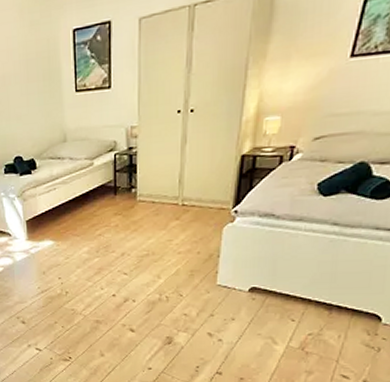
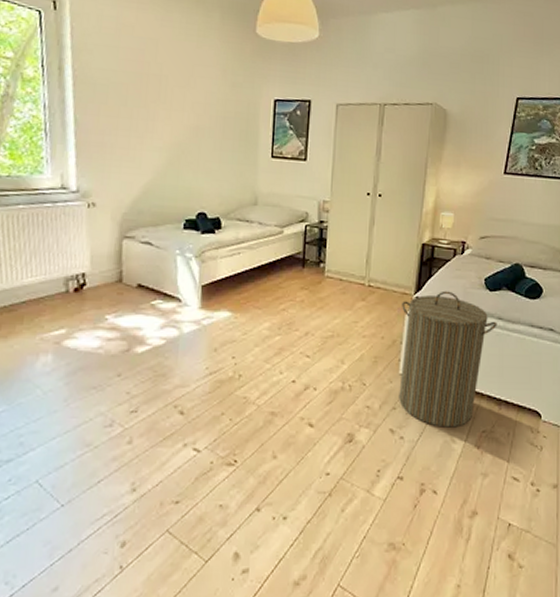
laundry hamper: none [217,201,332,331] -> present [399,290,497,428]

